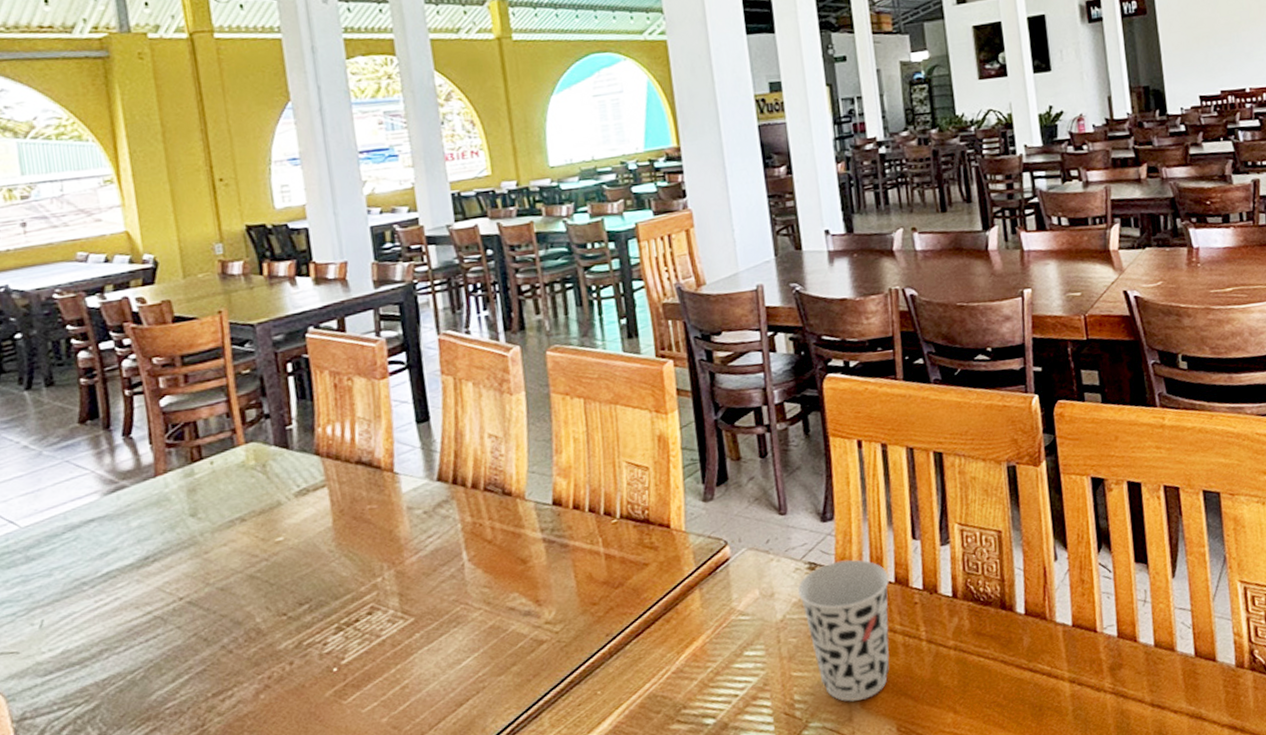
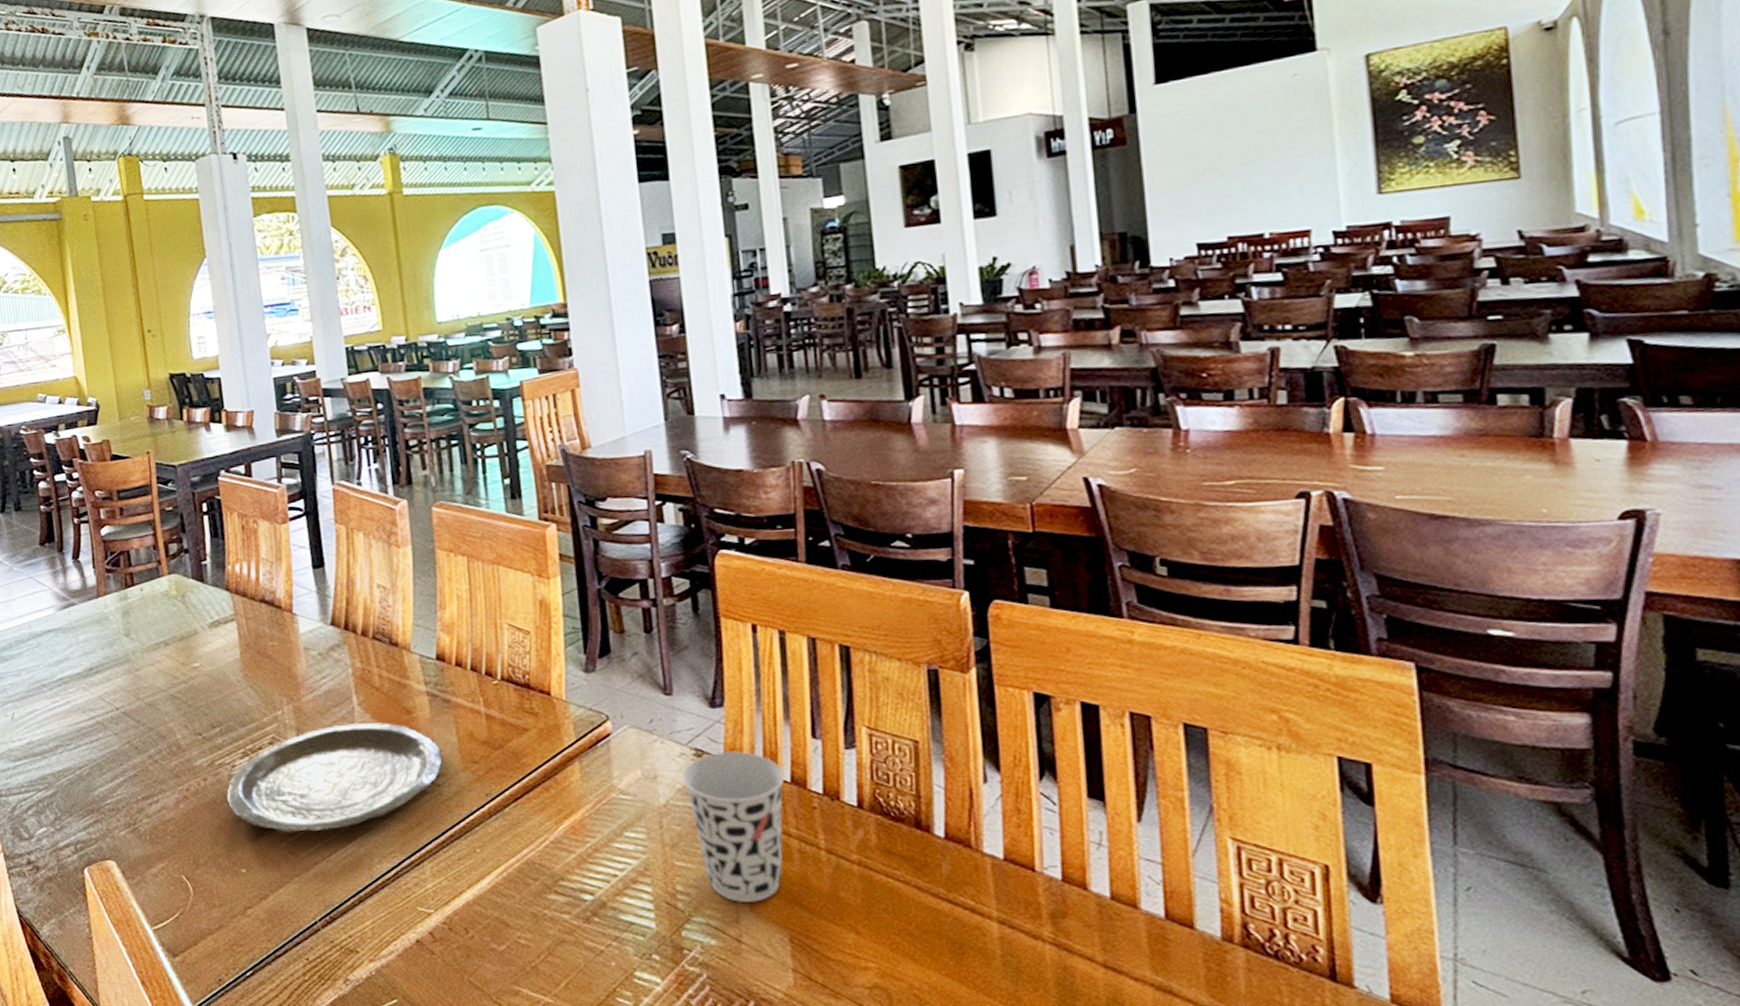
plate: none [316,575,561,708] -> present [226,722,443,833]

